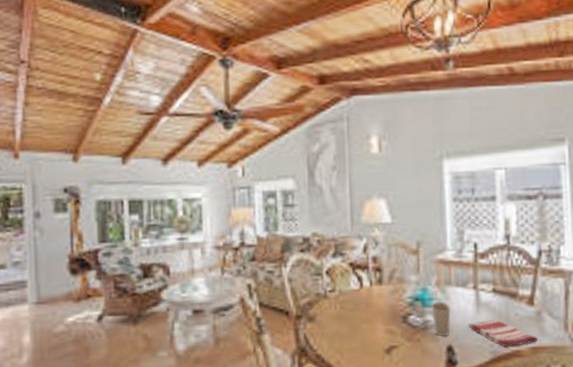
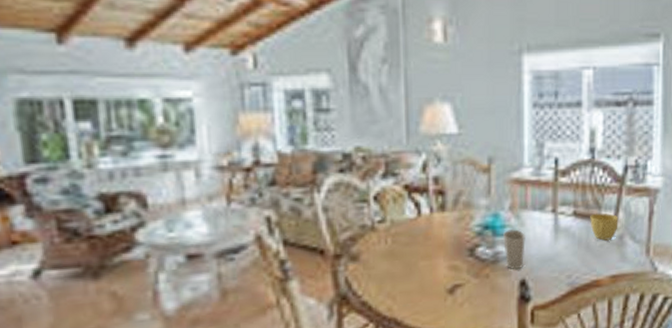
dish towel: present [468,320,538,348] -> none [544,247,619,278]
cup: none [508,291,536,315] -> present [590,212,618,241]

